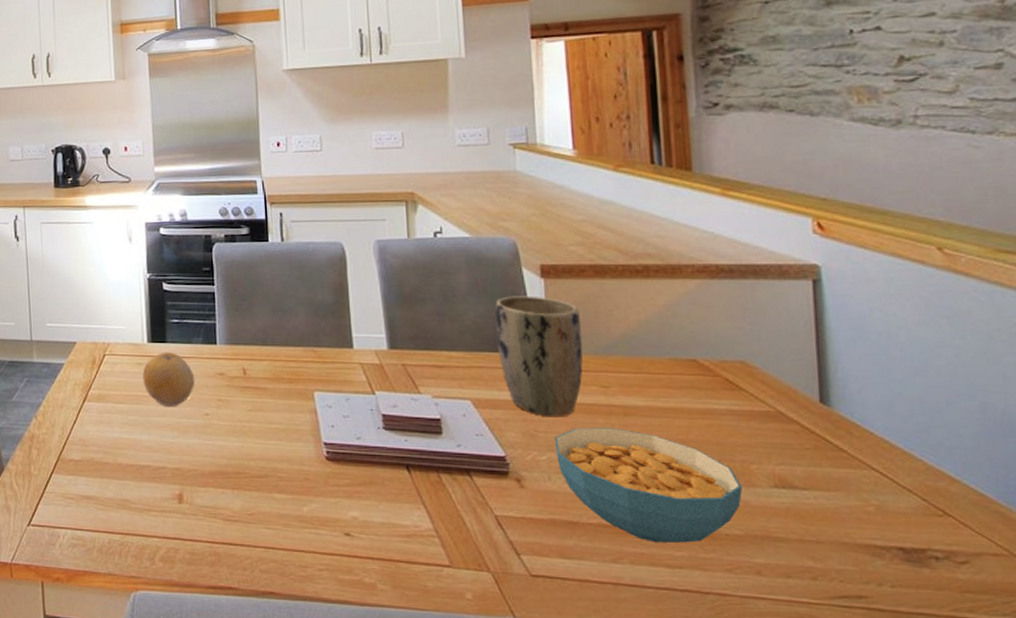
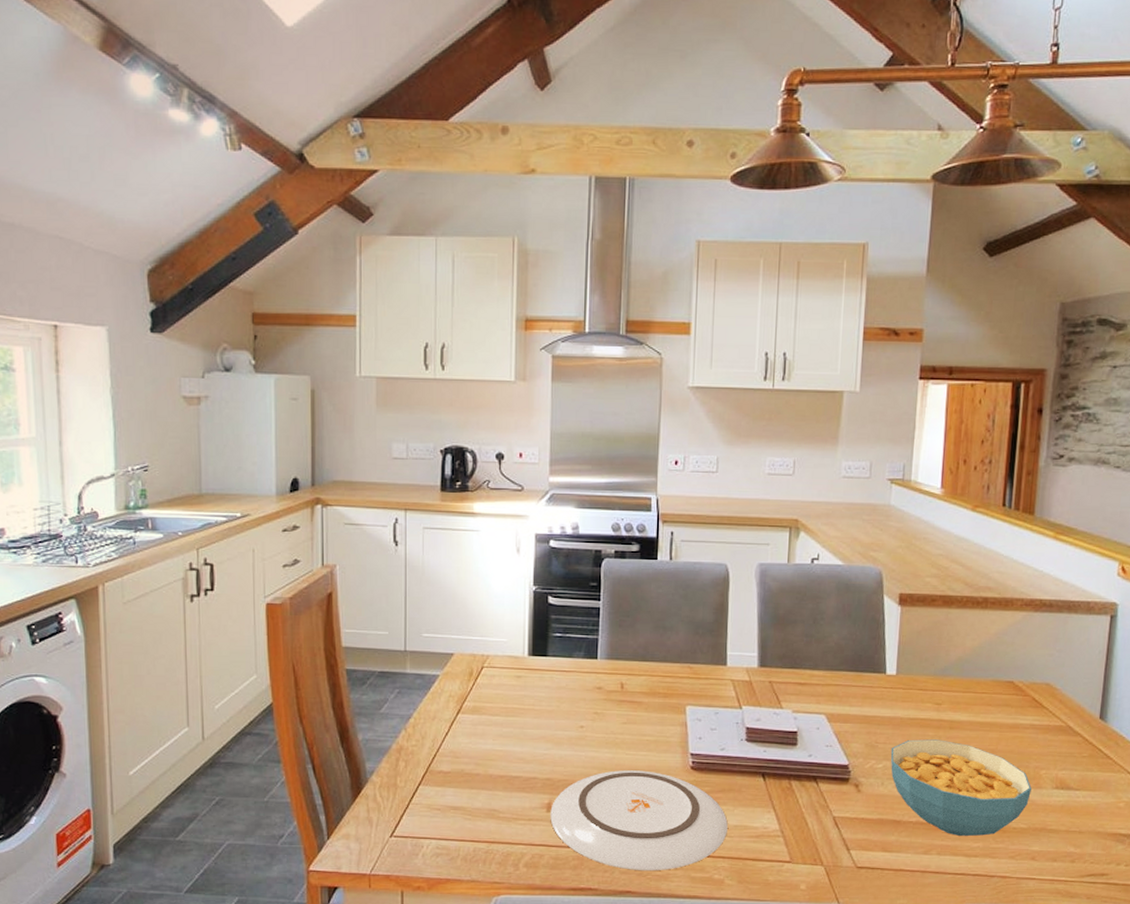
fruit: present [142,352,195,406] -> none [520,665,573,719]
plate: none [182,460,374,571] -> present [550,770,728,871]
plant pot: present [495,296,583,417] -> none [854,621,927,730]

